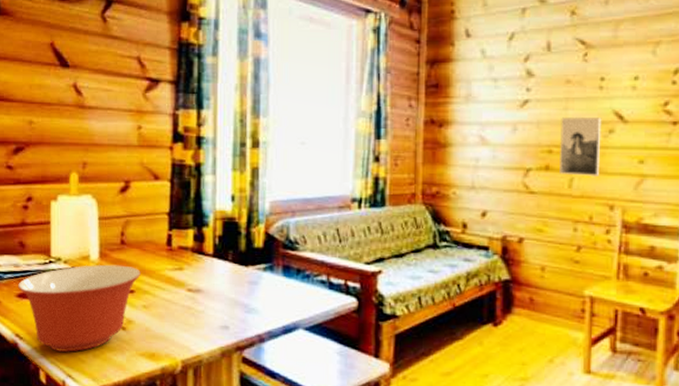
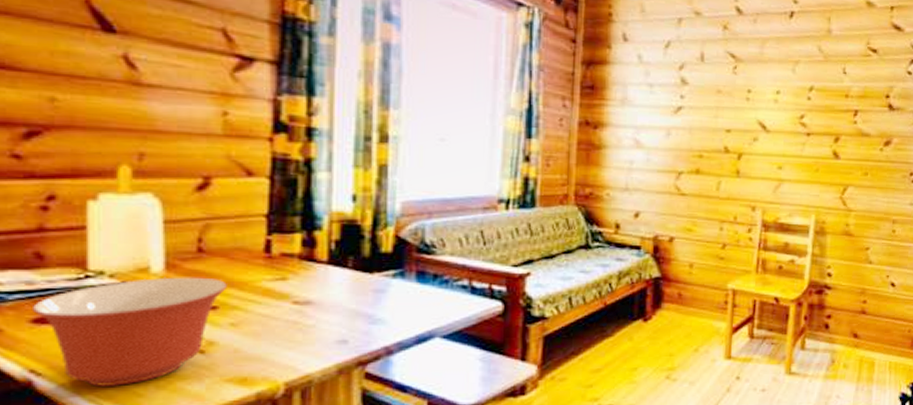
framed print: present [559,117,602,176] -> none [709,125,748,180]

